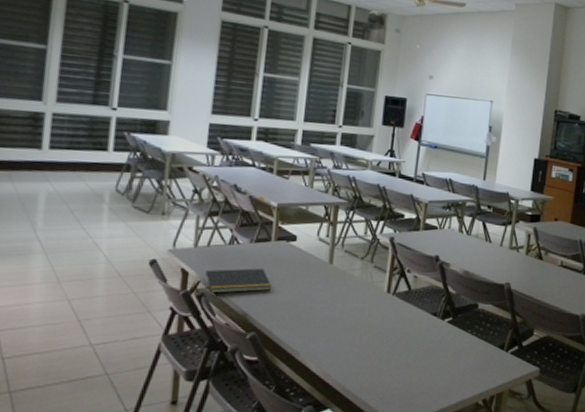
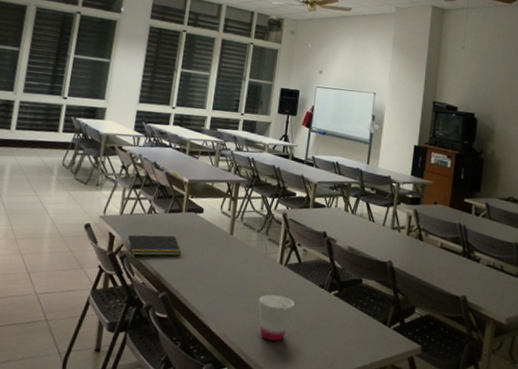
cup: none [364,325,405,376] -> present [258,293,295,341]

